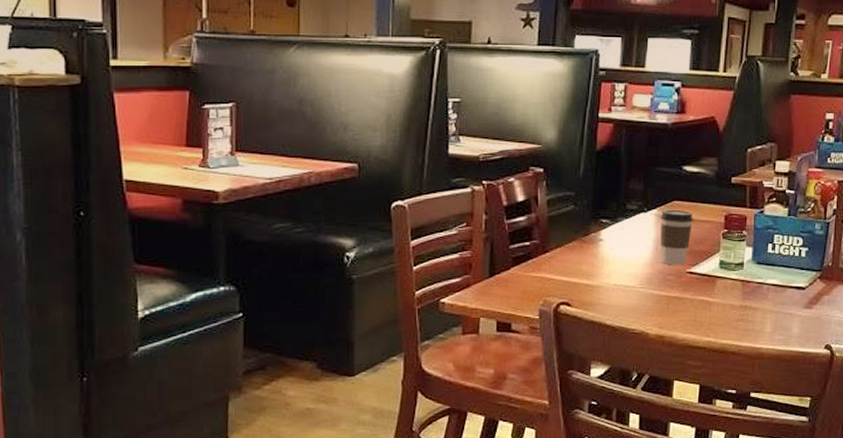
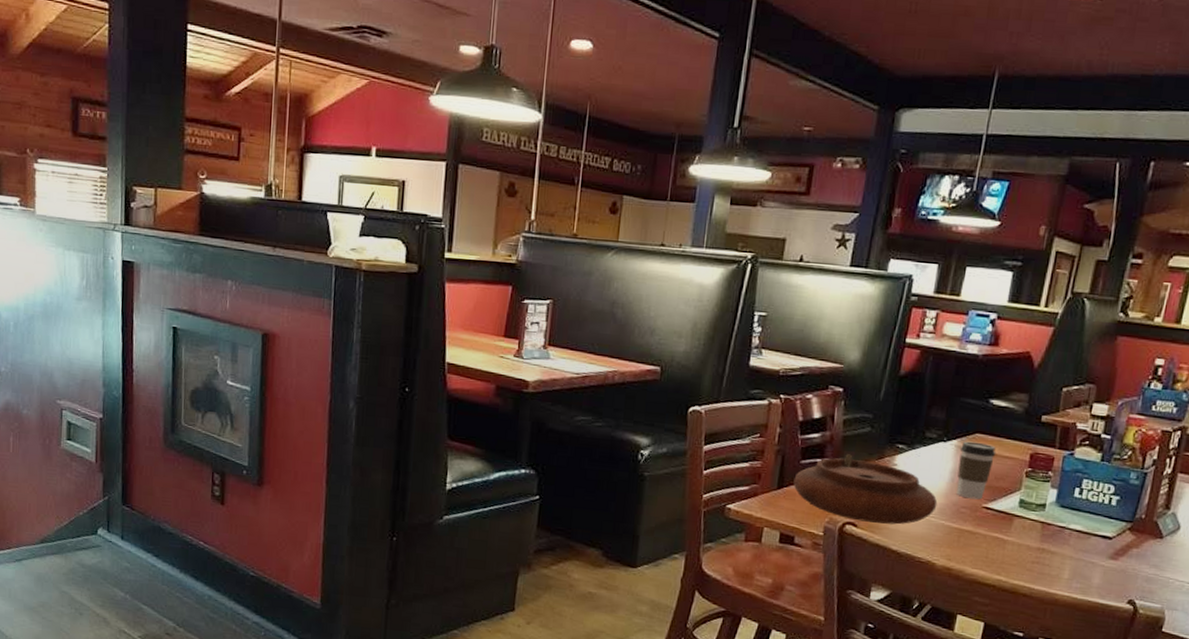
plate: none [505,234,645,300] -> present [793,454,938,525]

